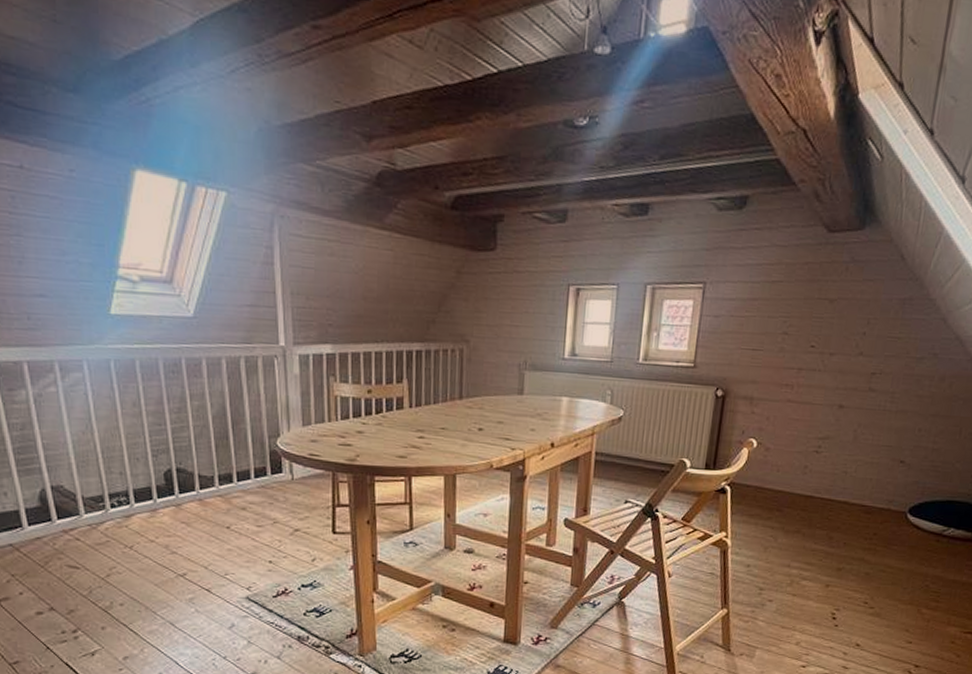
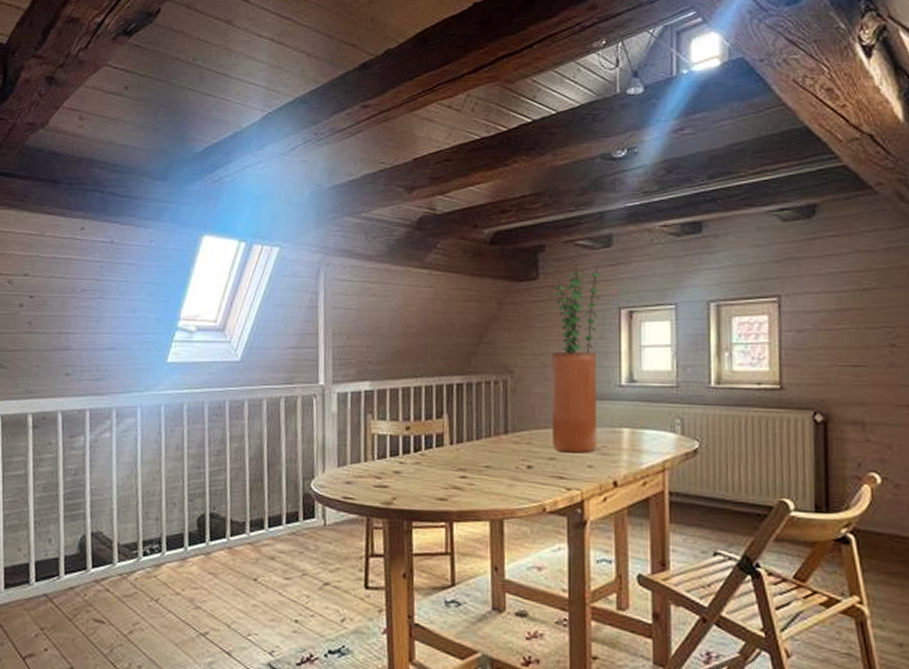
vase: none [501,237,554,418] -> present [551,263,601,453]

